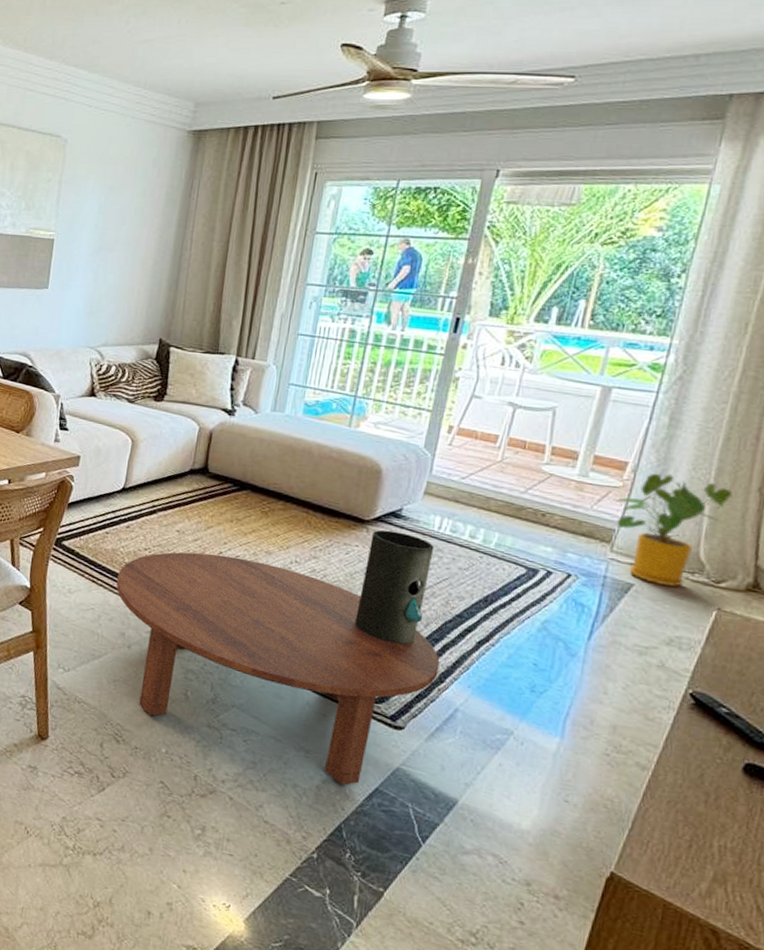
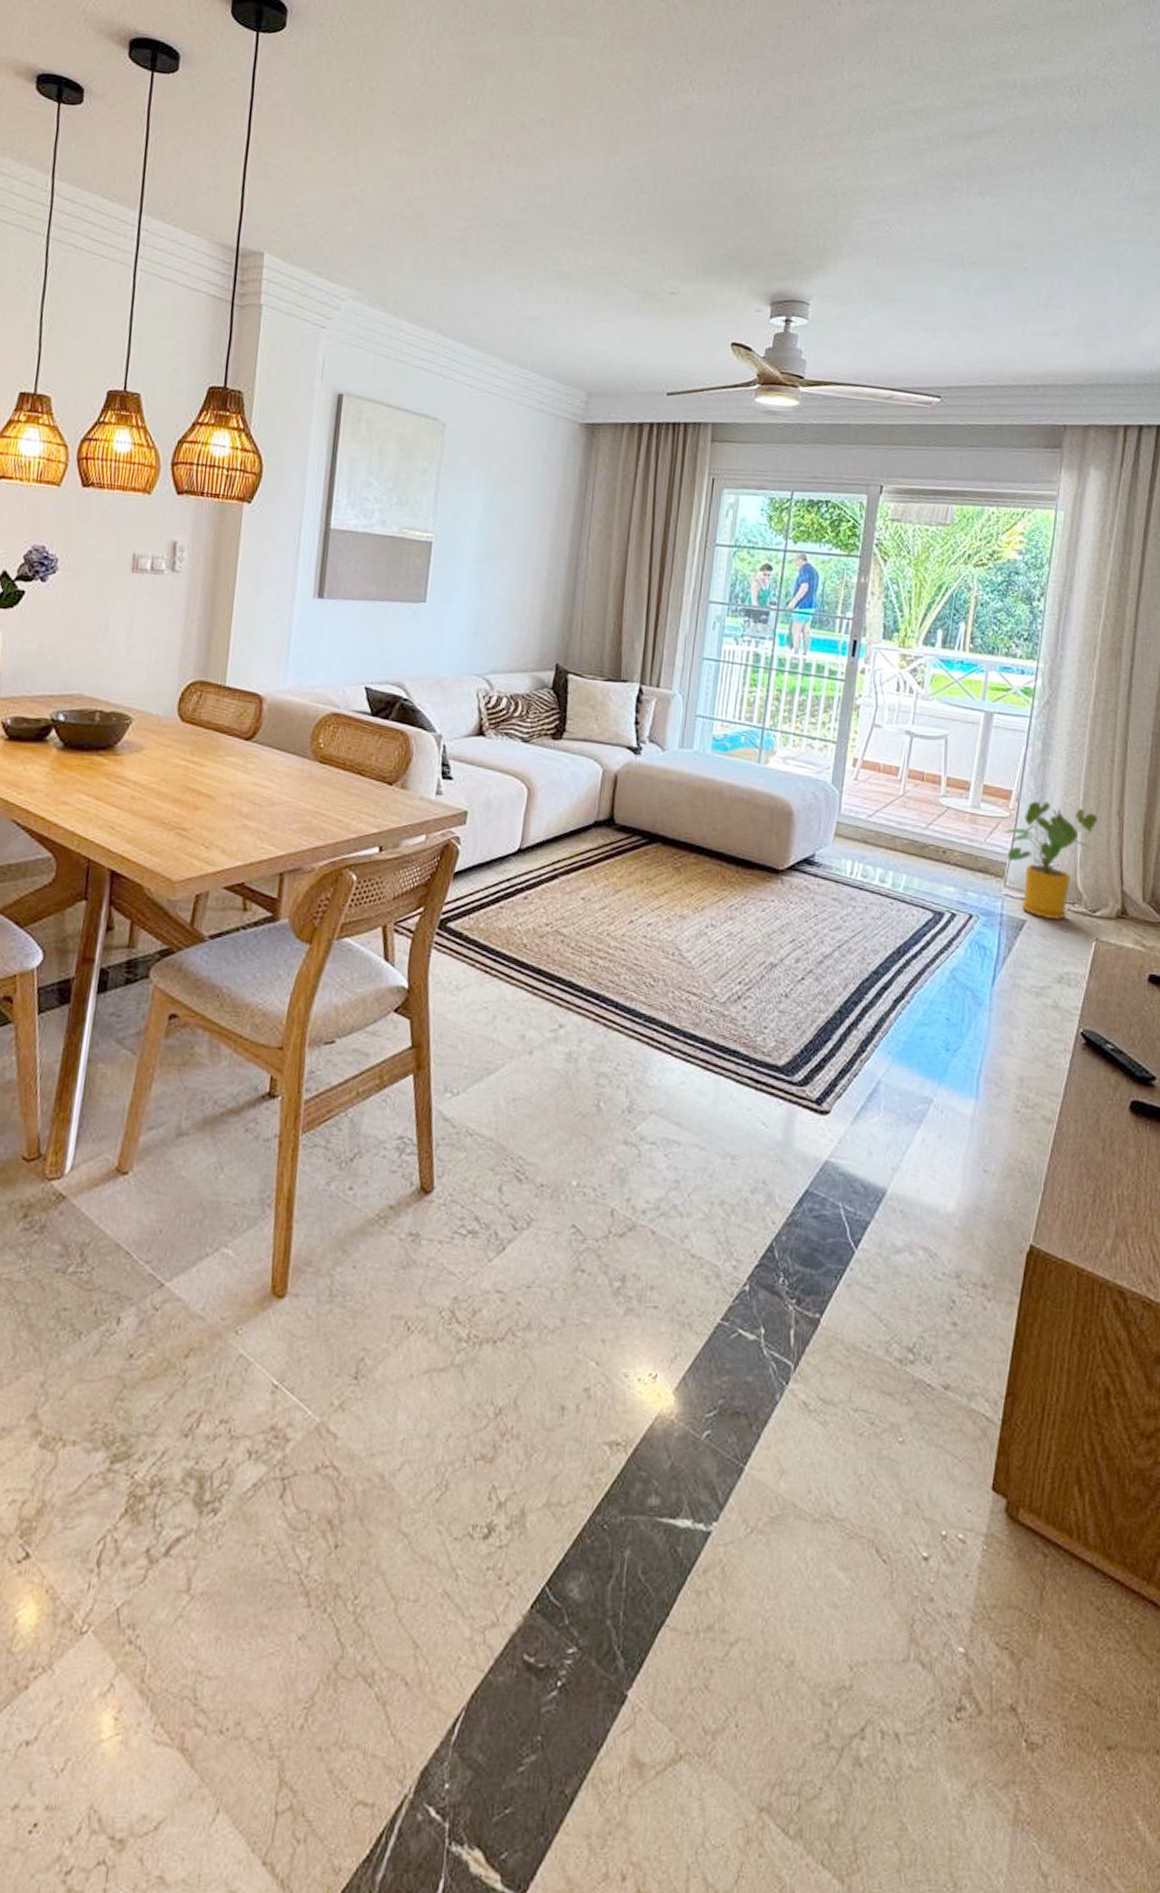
coffee table: present [116,552,440,785] -> none [513,923,860,1192]
vase: present [355,529,435,645] -> none [775,879,848,1013]

